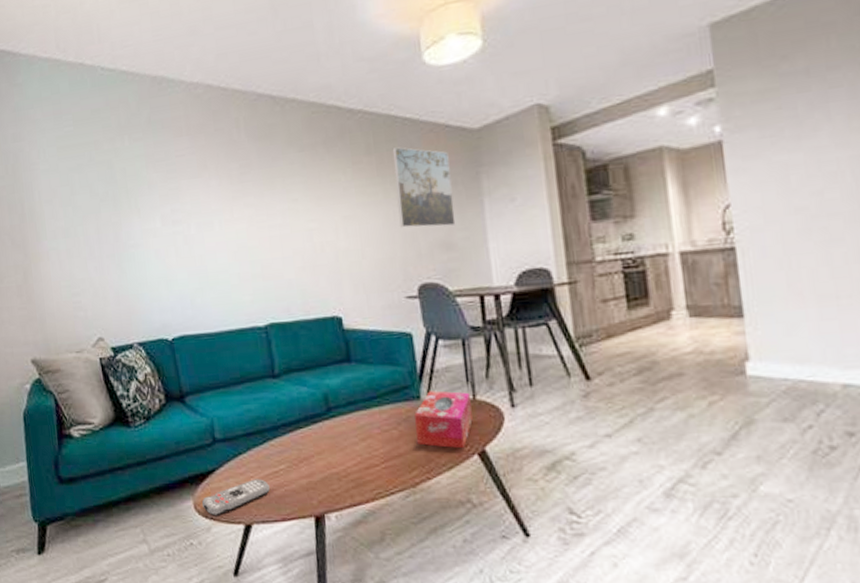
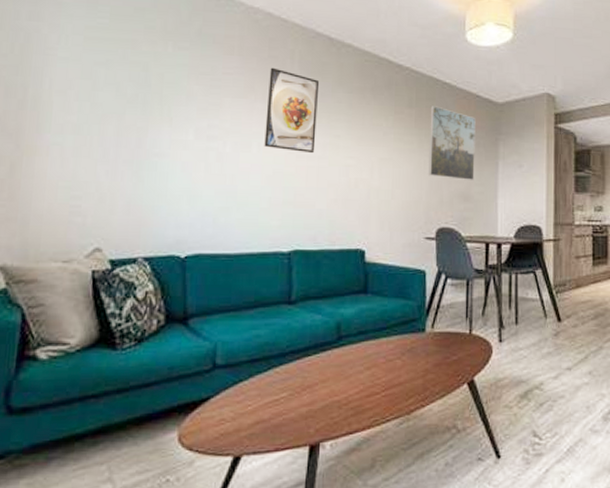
remote control: present [202,479,270,516] -> none [188,407,267,449]
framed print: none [218,140,275,224] -> present [264,67,320,154]
tissue box: present [414,391,473,448] -> none [416,324,467,377]

